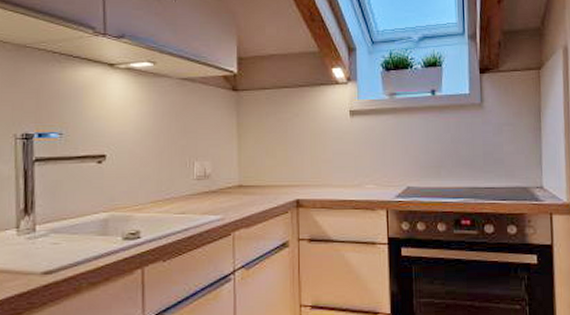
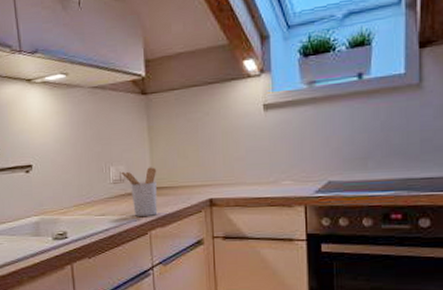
utensil holder: none [206,164,244,216] -> present [121,167,158,216]

